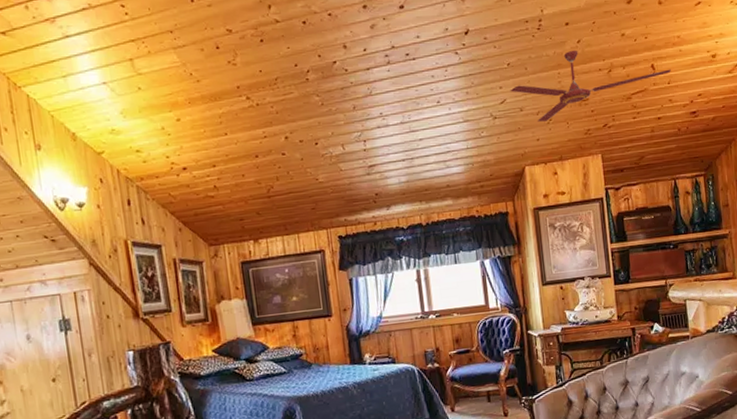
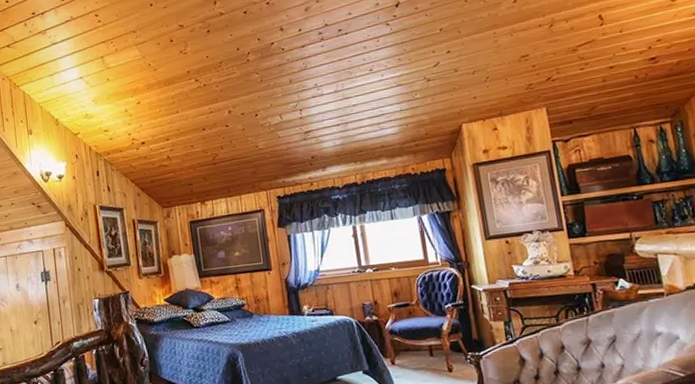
ceiling fan: present [510,50,671,122] -> none [443,9,622,81]

